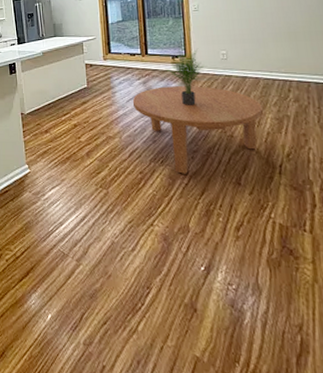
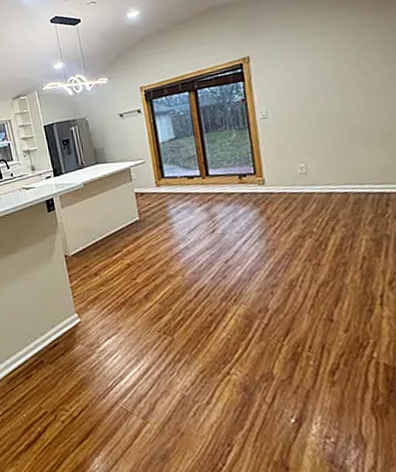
coffee table: present [132,86,262,174] -> none [194,207,355,313]
potted plant: present [165,49,205,105] -> none [230,164,280,232]

